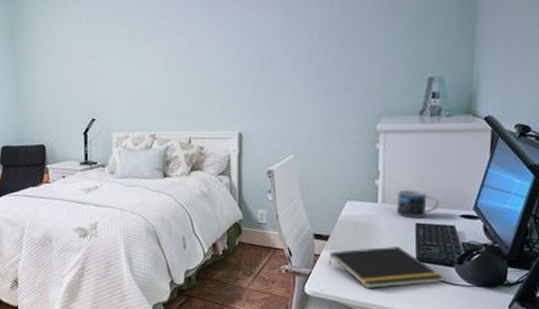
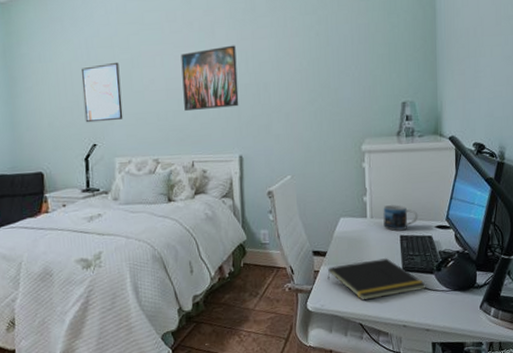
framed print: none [82,37,122,98] -> present [81,62,123,123]
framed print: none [181,18,241,87] -> present [180,45,239,112]

